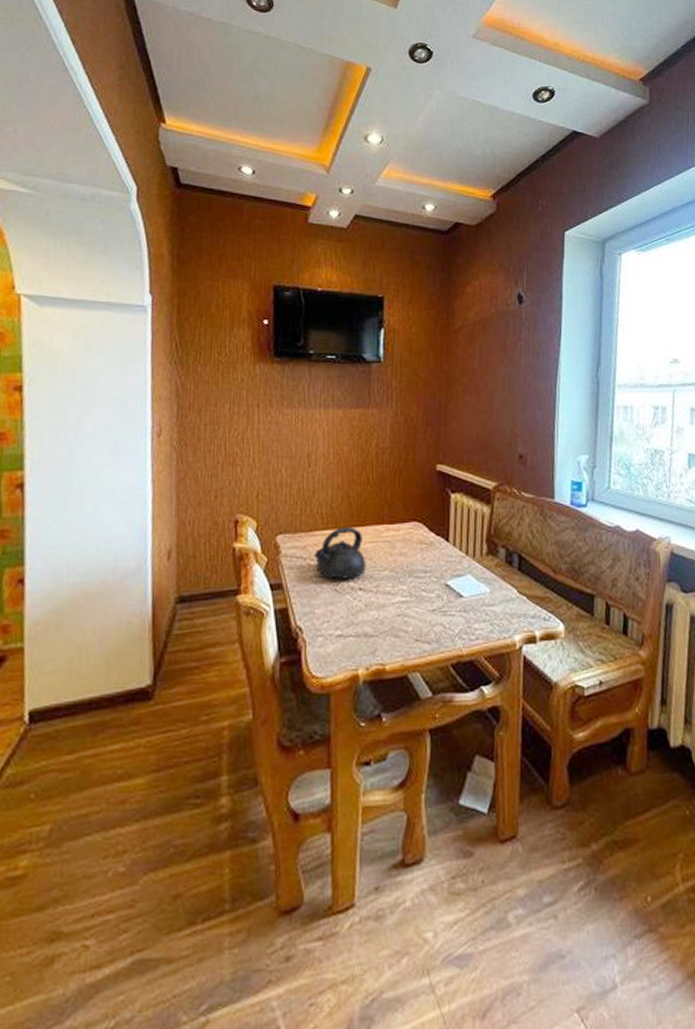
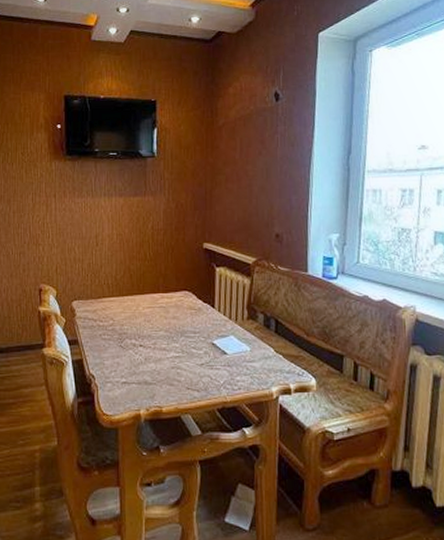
teapot: present [314,527,365,581] -> none [103,295,145,338]

